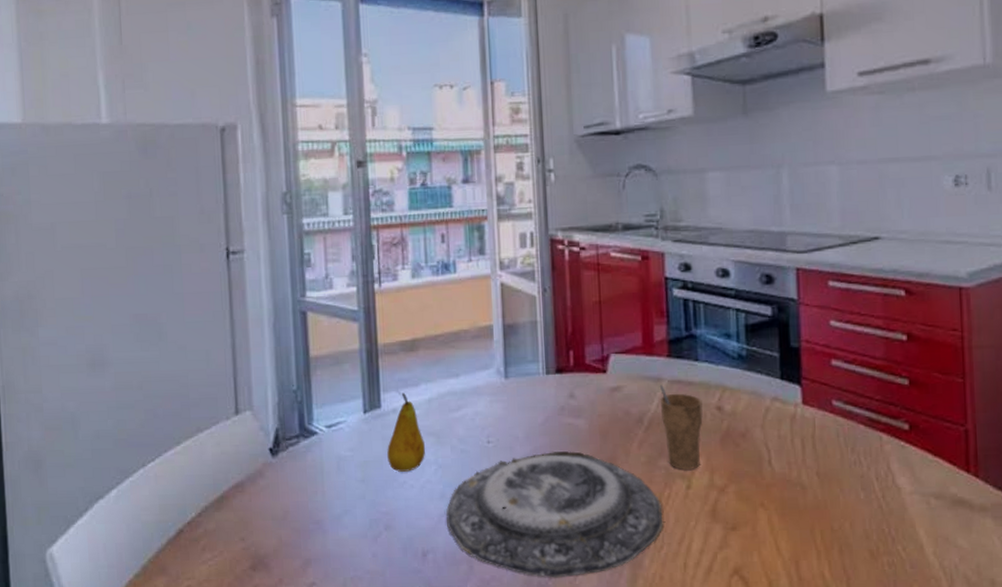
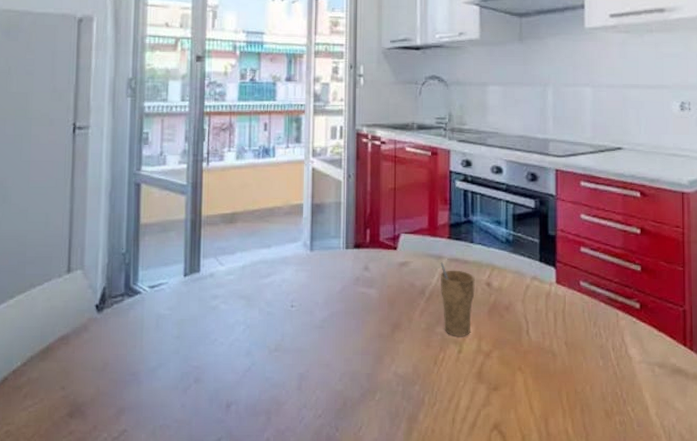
fruit: present [387,392,426,472] -> none [202,259,237,330]
plate: present [446,451,663,578] -> none [249,317,437,430]

